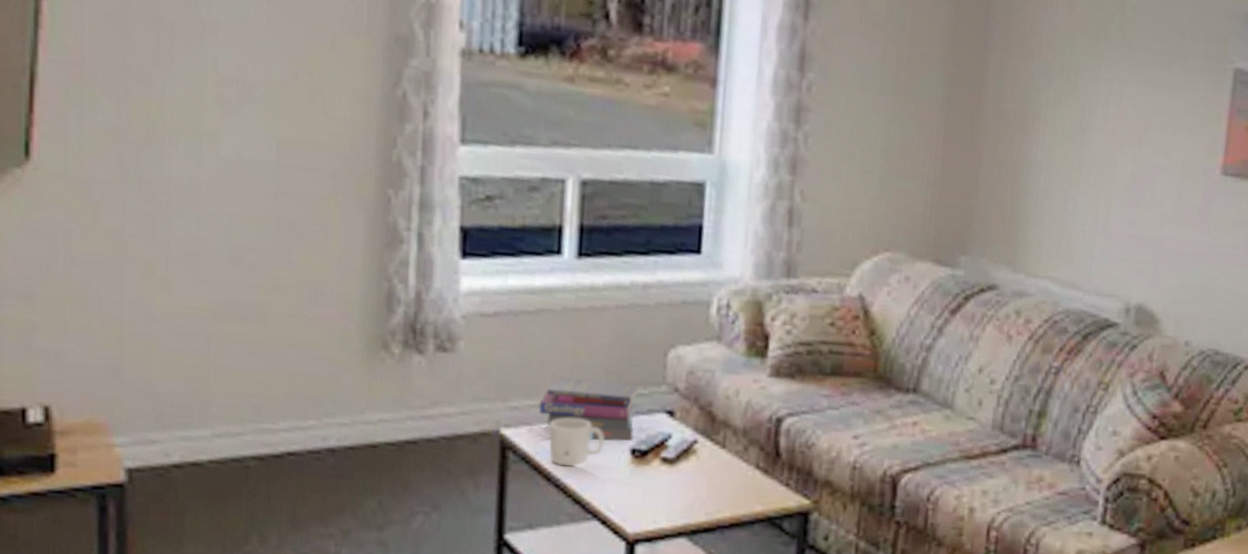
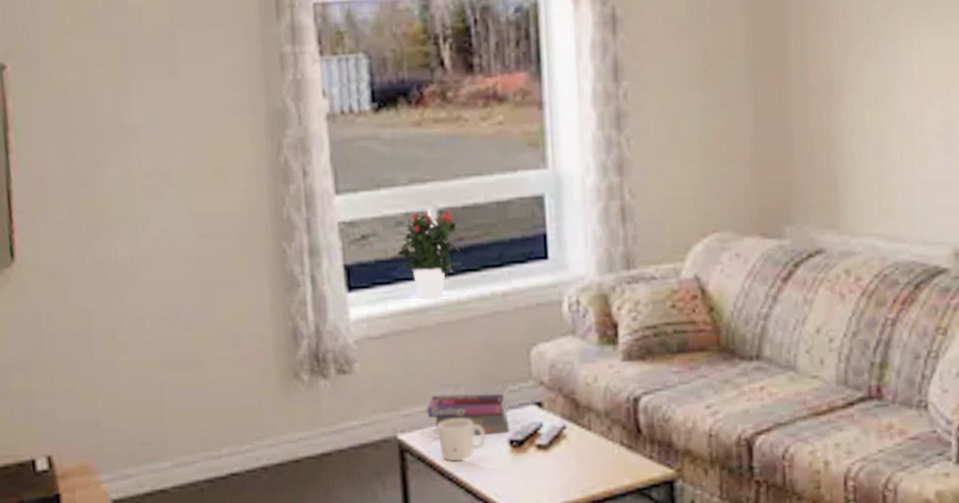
potted flower: none [526,178,607,283] -> present [397,209,463,301]

